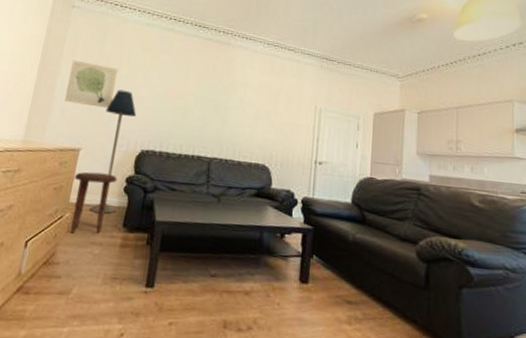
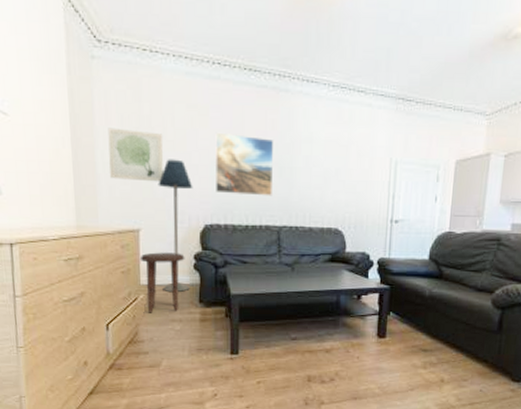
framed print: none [156,71,214,130] -> present [215,132,274,196]

